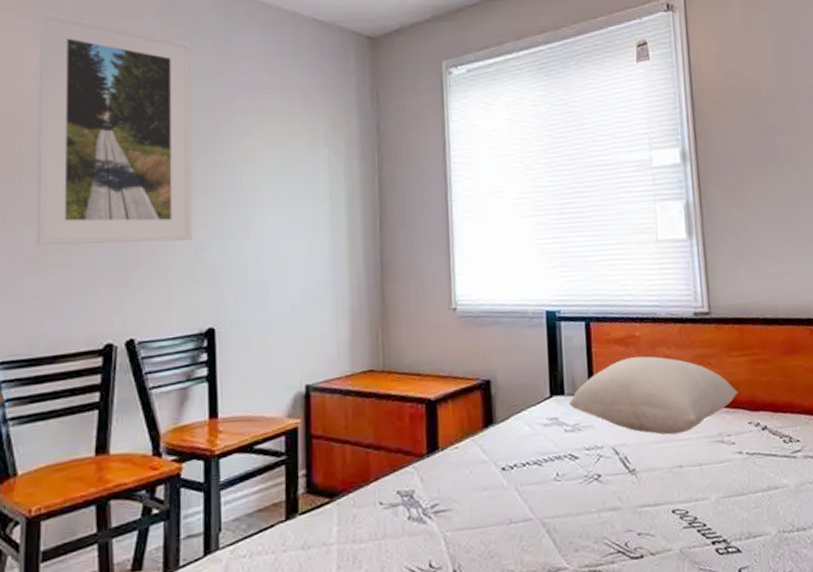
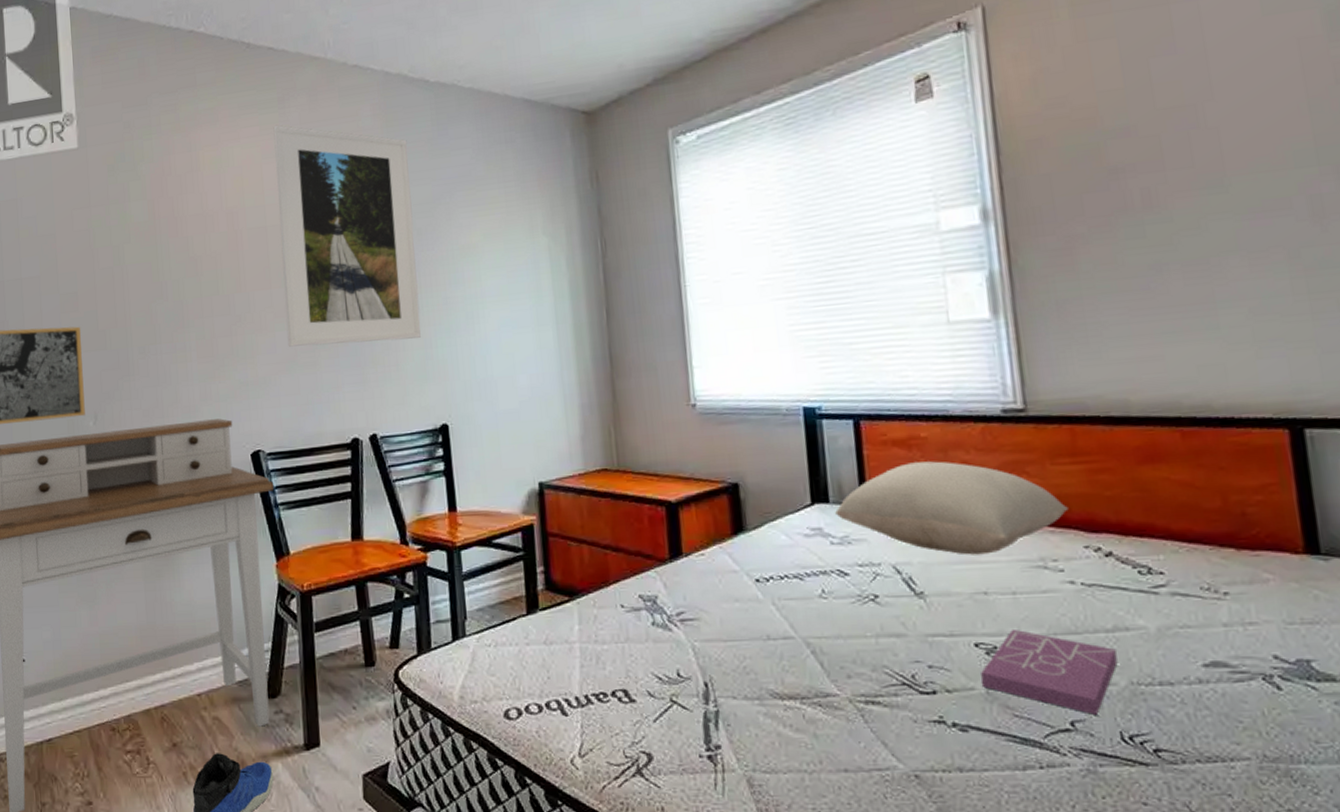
book: none [676,495,770,561] -> present [981,628,1118,715]

